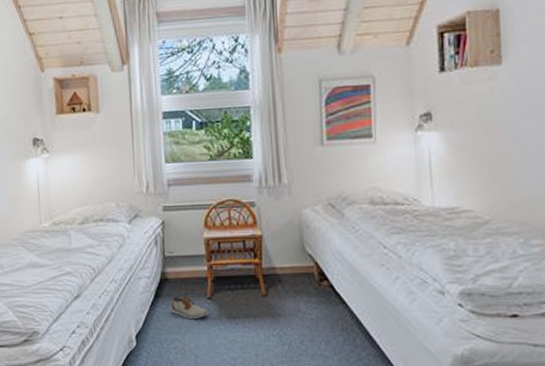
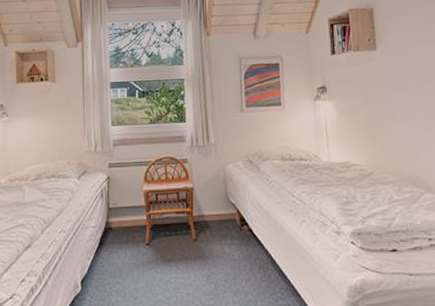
shoe: present [171,295,210,318] -> none [113,242,148,263]

